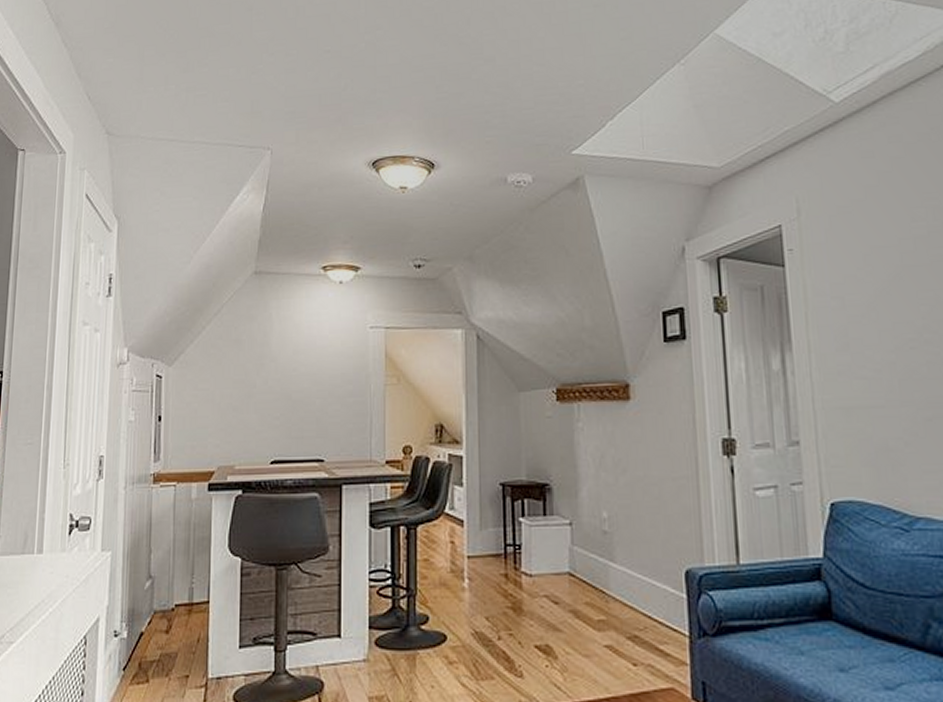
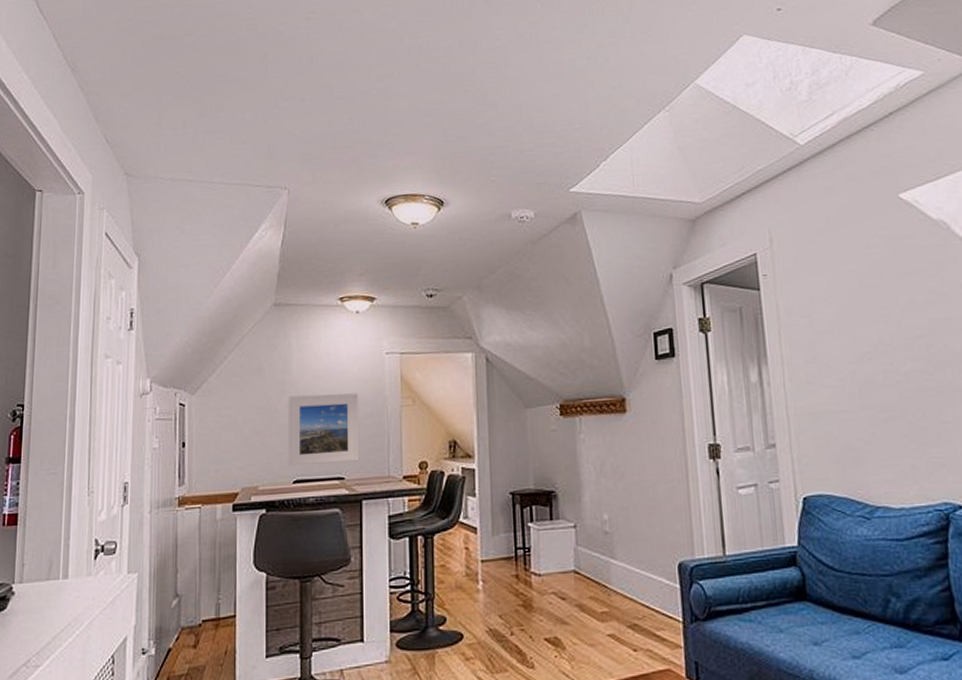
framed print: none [266,369,341,446] -> present [288,393,360,467]

